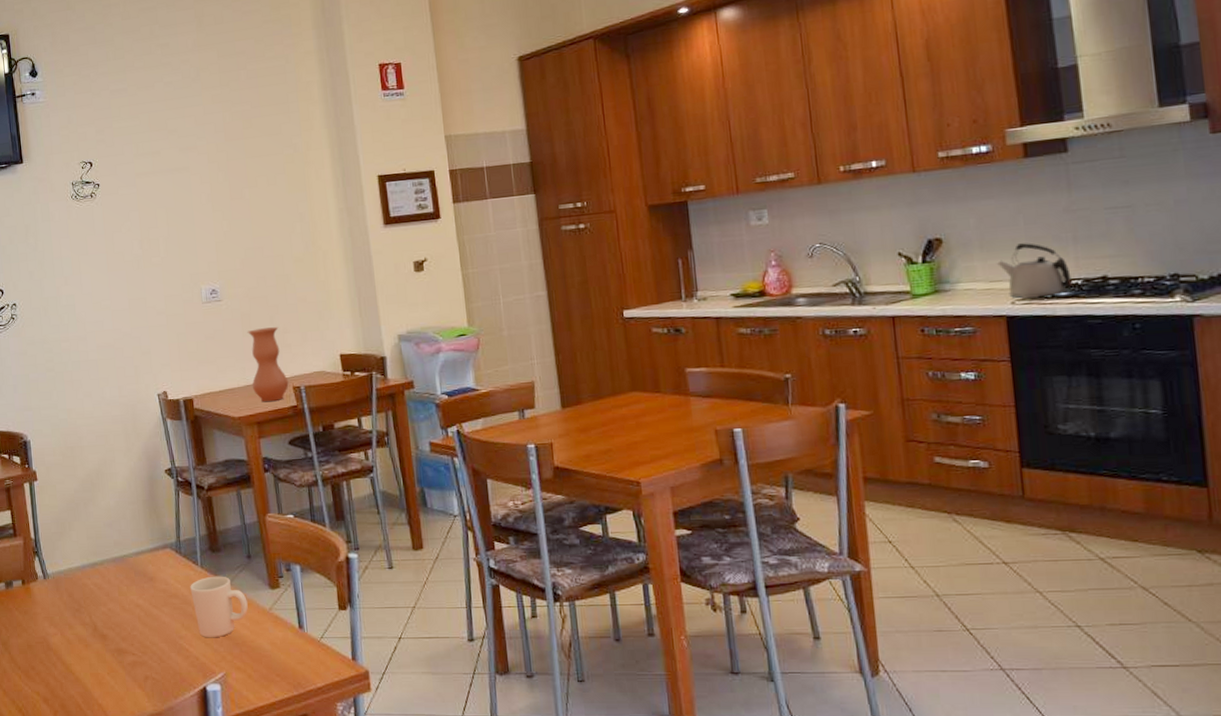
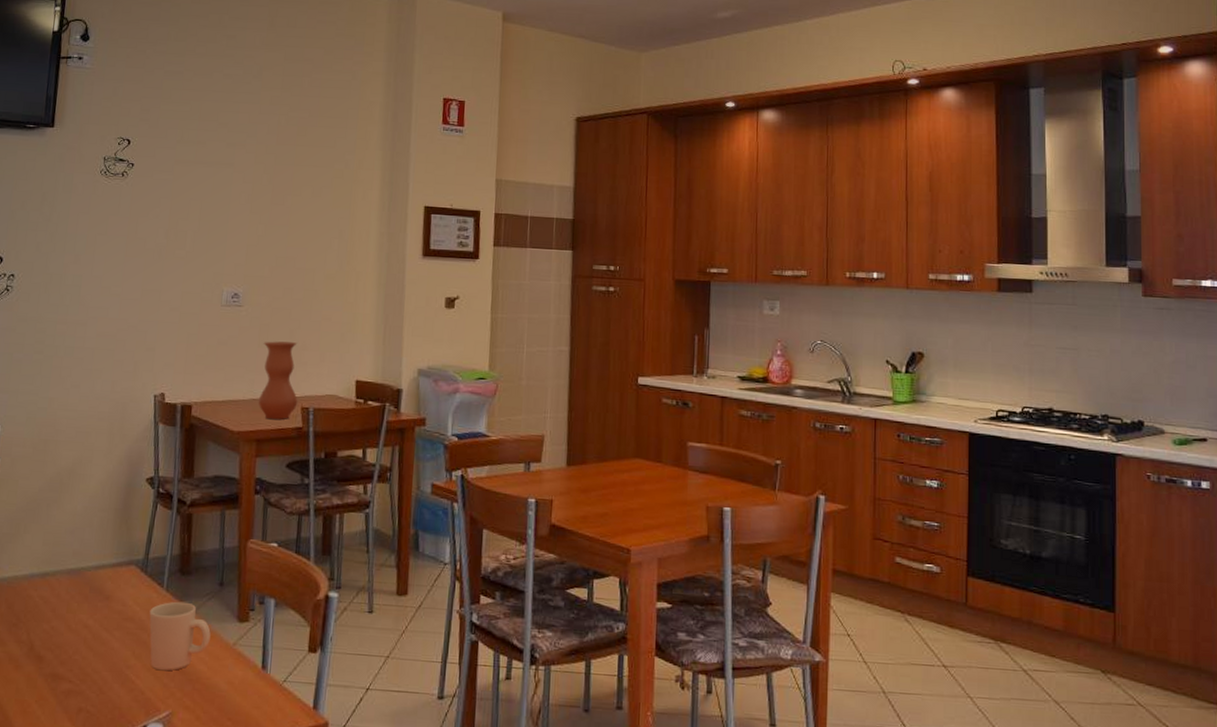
kettle: present [997,243,1072,300] -> none [967,368,1025,421]

